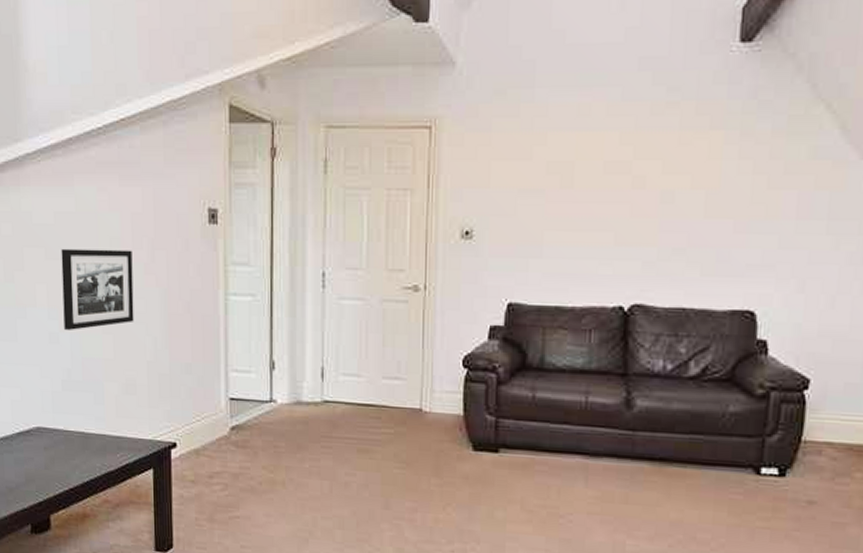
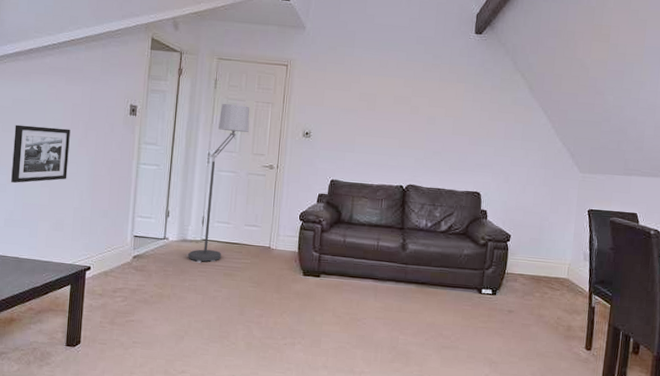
floor lamp: none [303,195,379,435] -> present [186,103,250,263]

